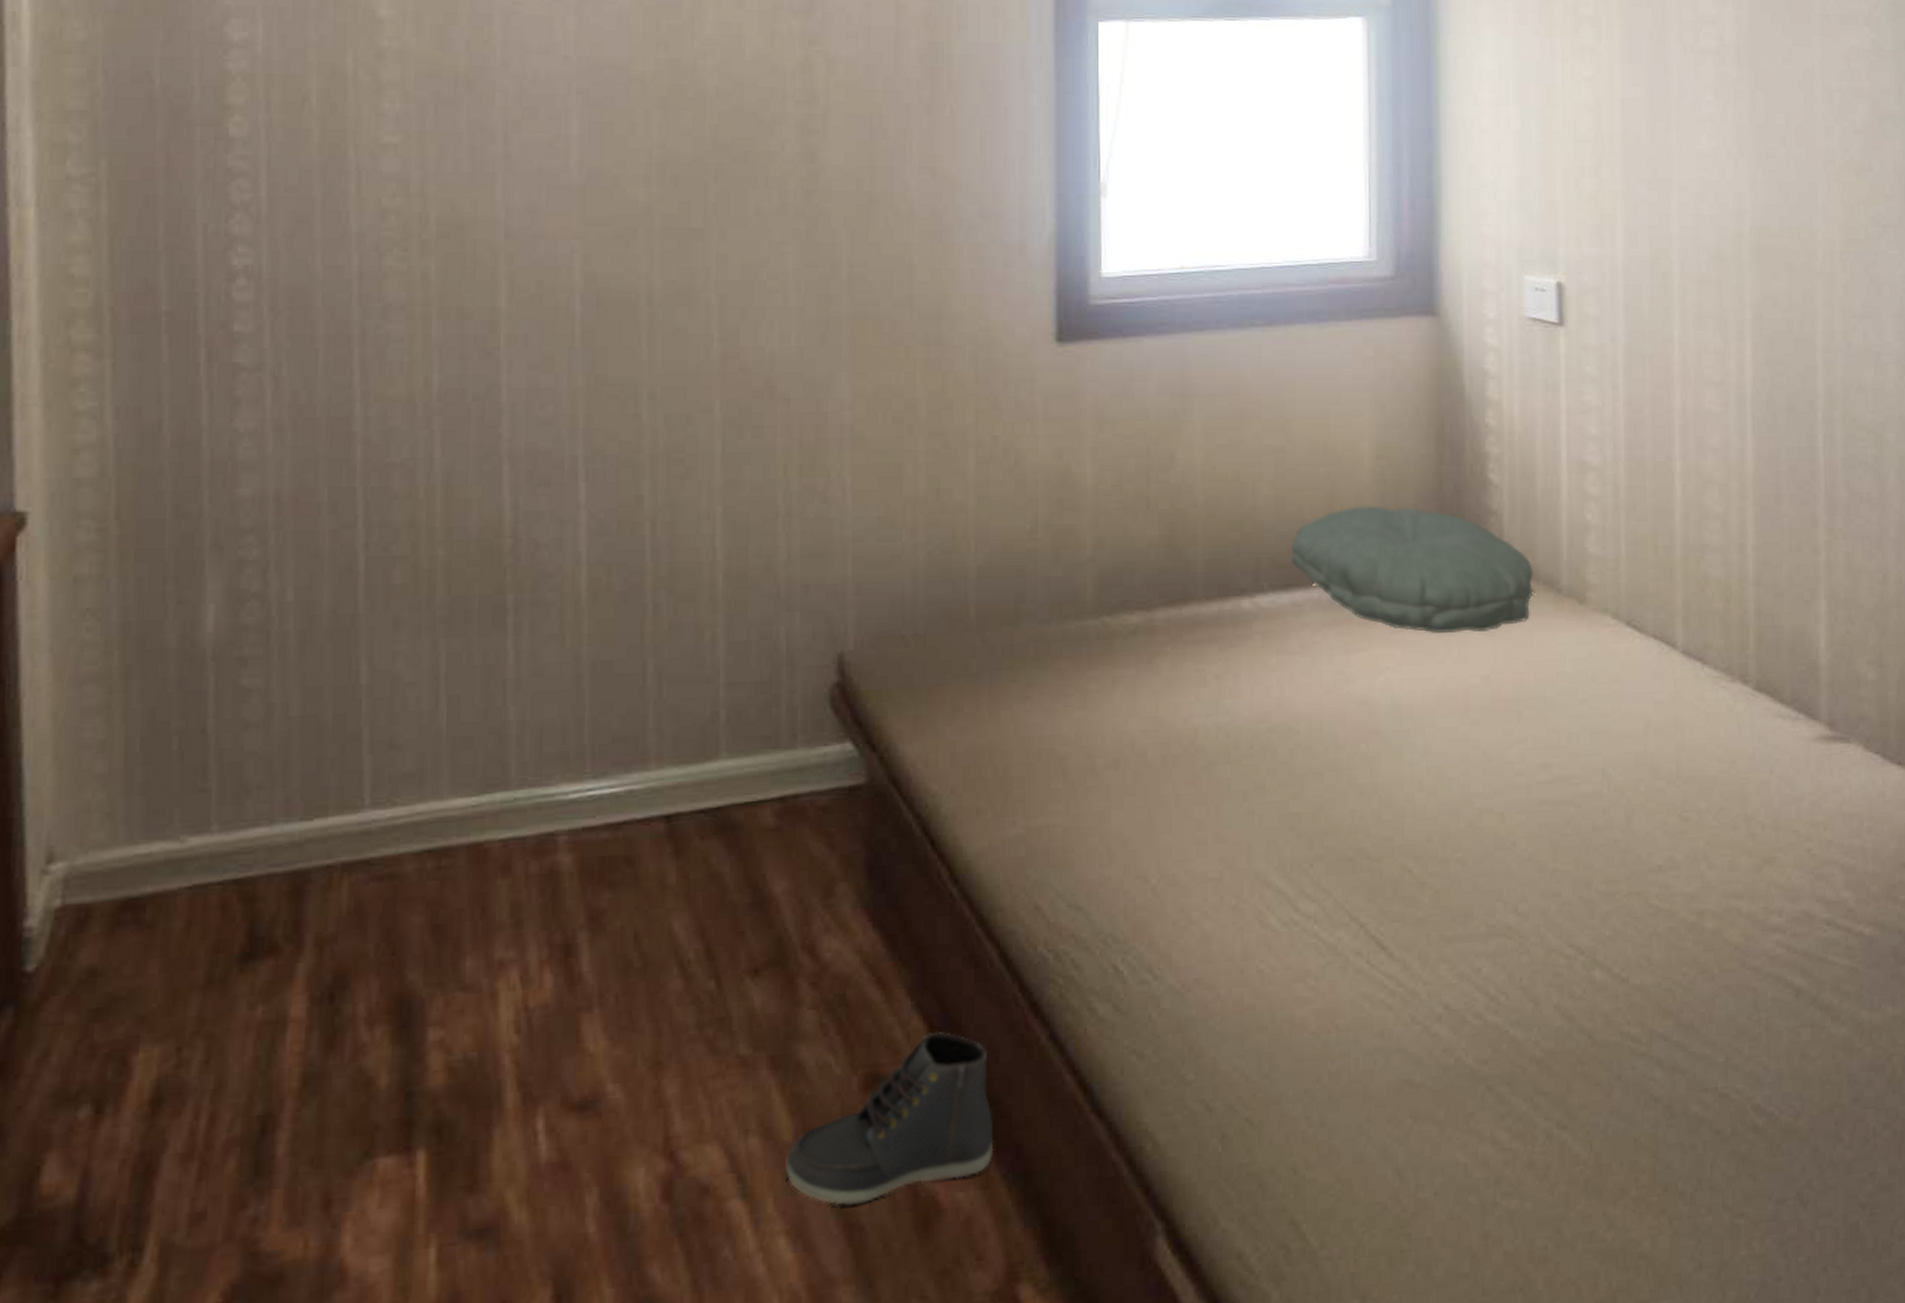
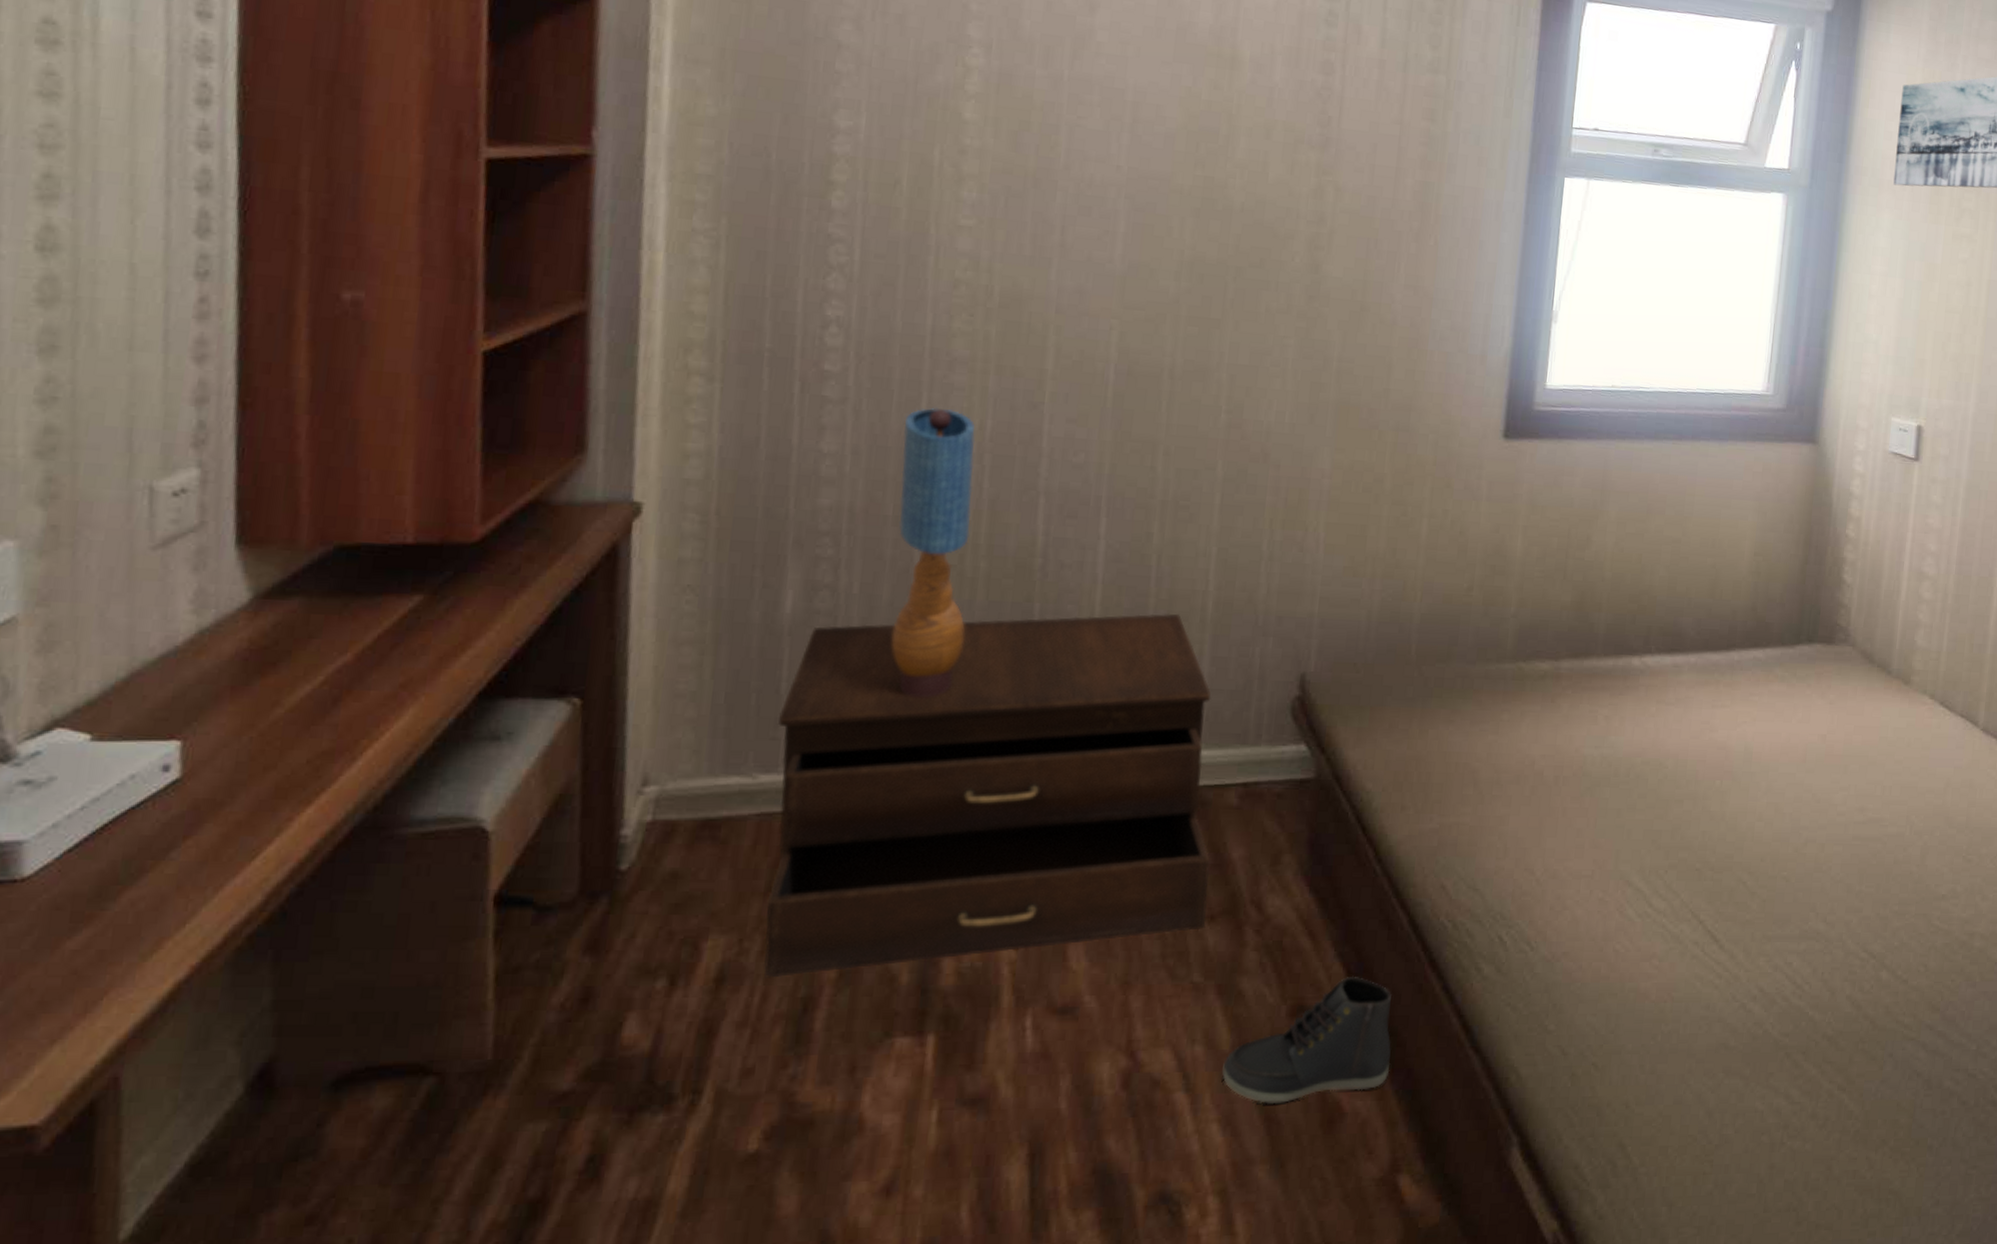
drawer: none [206,592,750,1095] -> present [763,613,1211,978]
table lamp: none [334,365,425,725] -> present [891,407,975,698]
pillow: present [1289,505,1534,633] -> none [1675,591,1871,700]

